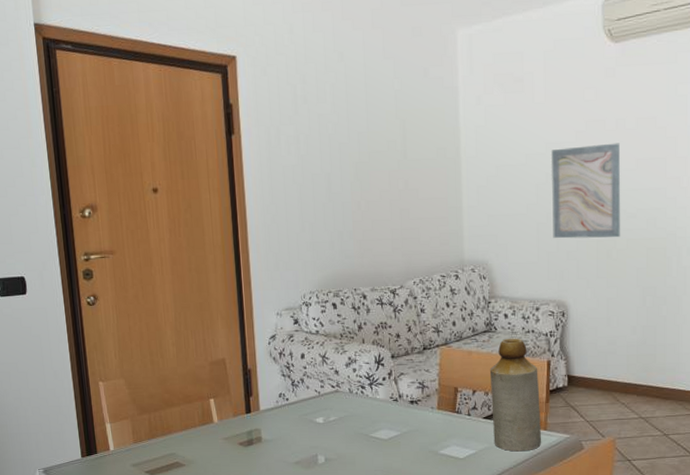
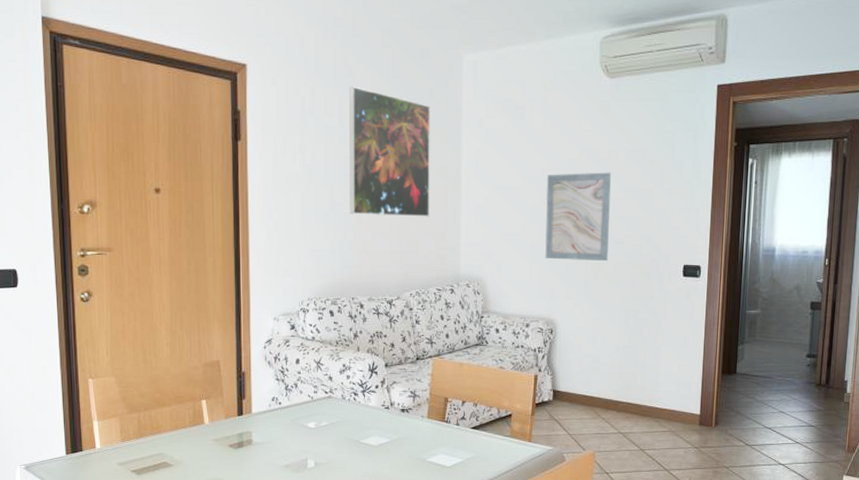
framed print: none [341,71,430,204] -> present [349,86,430,217]
bottle: present [489,338,542,452] -> none [479,352,526,462]

